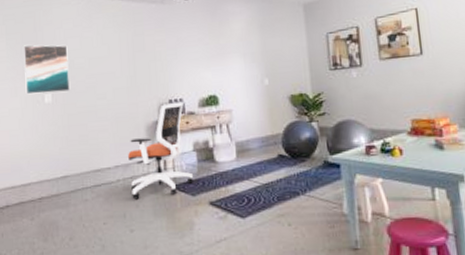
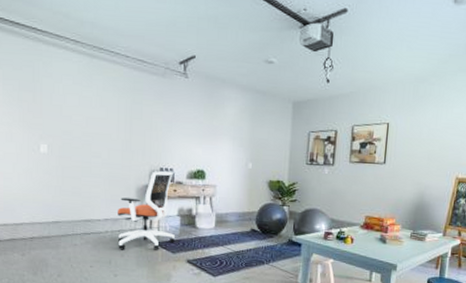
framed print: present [24,45,70,95] -> none [21,93,66,145]

